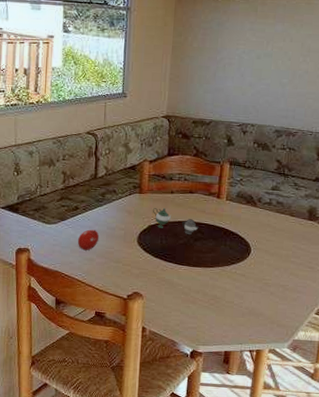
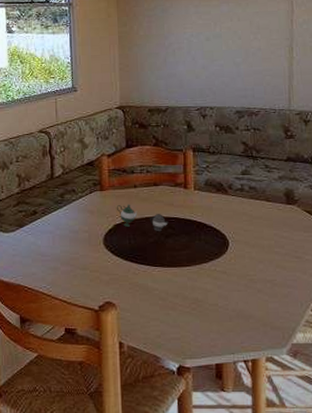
fruit: present [77,229,100,251] -> none [38,234,62,259]

